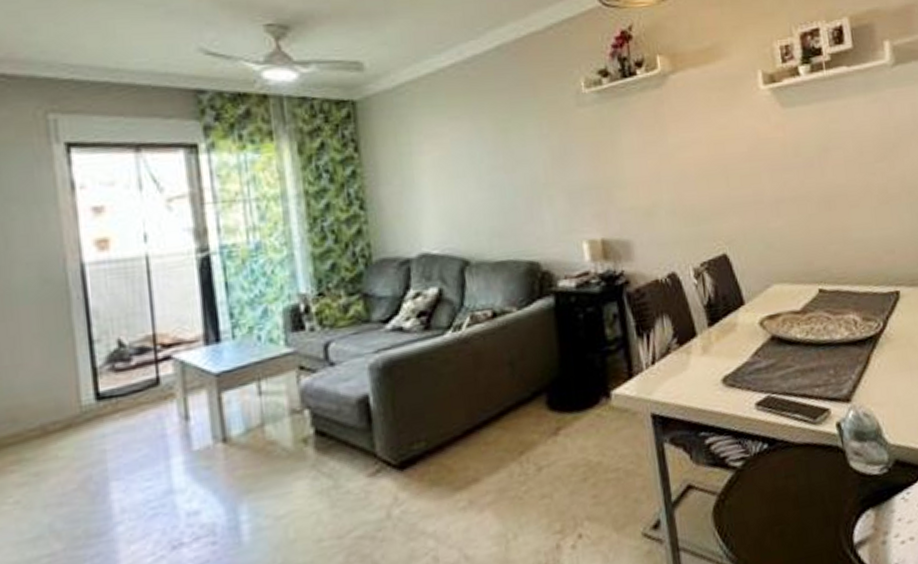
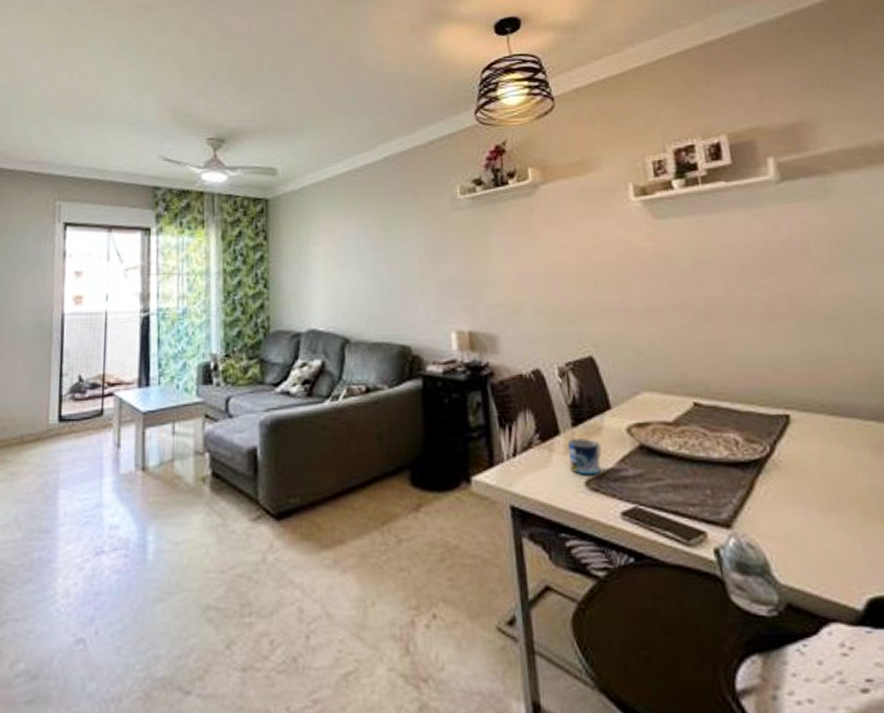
mug: none [705,336,737,373] -> present [568,439,602,476]

